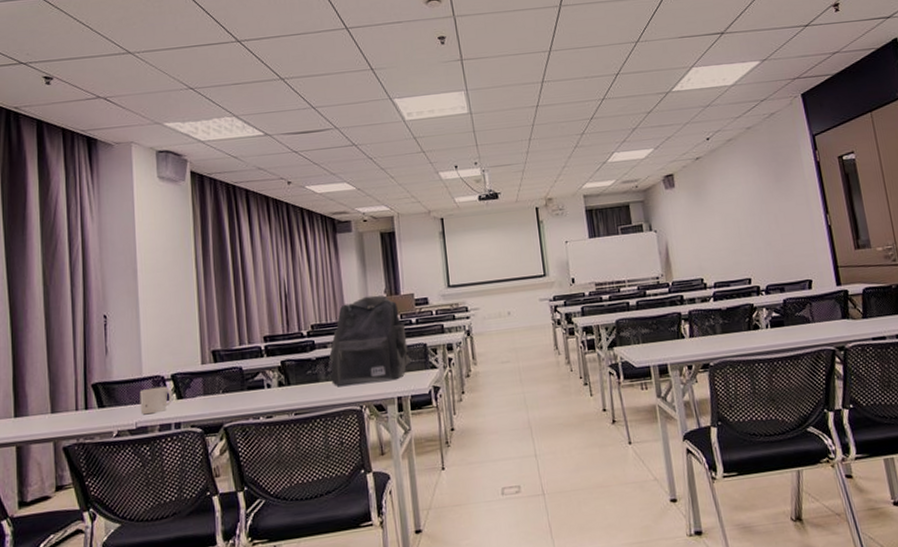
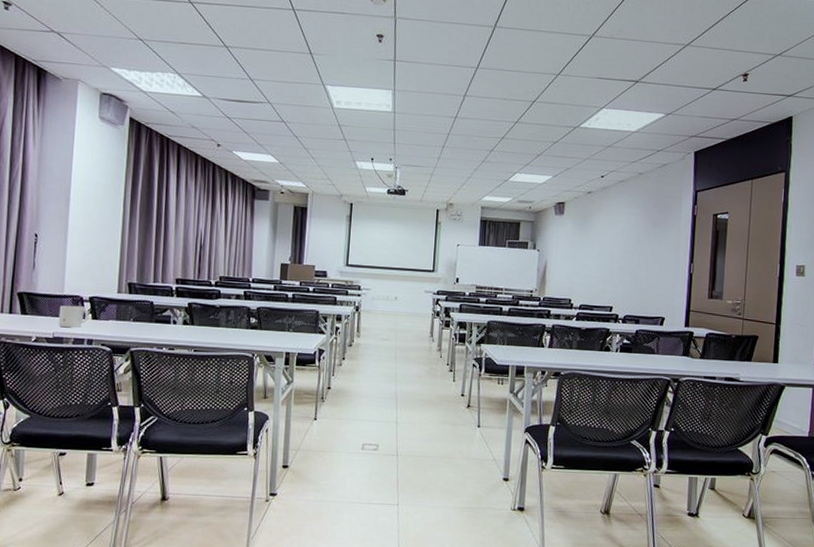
backpack: present [329,295,411,387] -> none [230,260,303,338]

